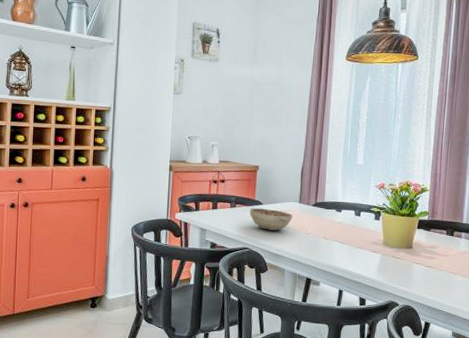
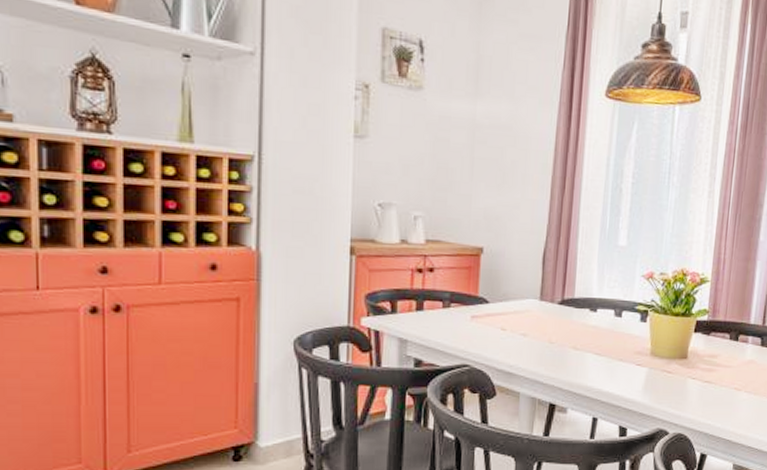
decorative bowl: present [249,207,293,231] -> none [470,307,532,339]

